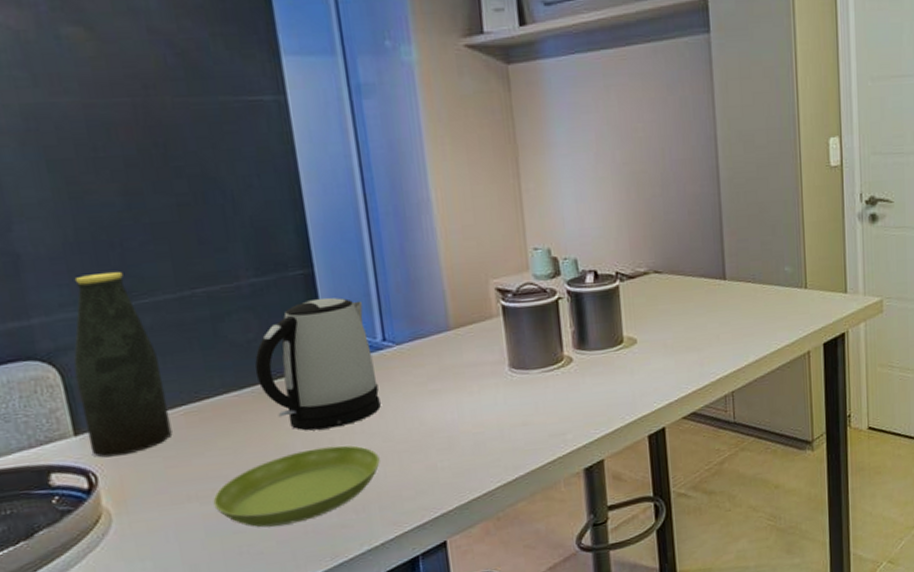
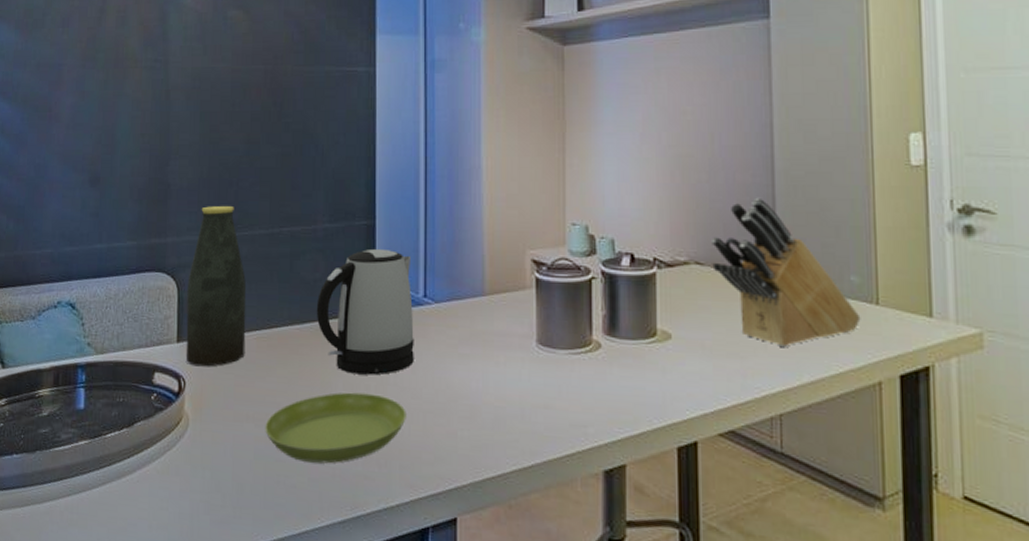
knife block: none [666,206,794,335] -> present [710,197,861,347]

